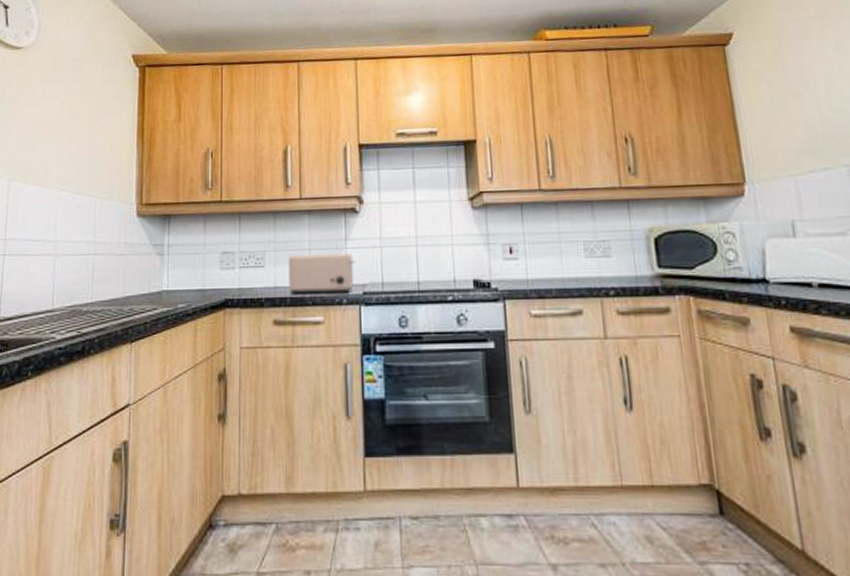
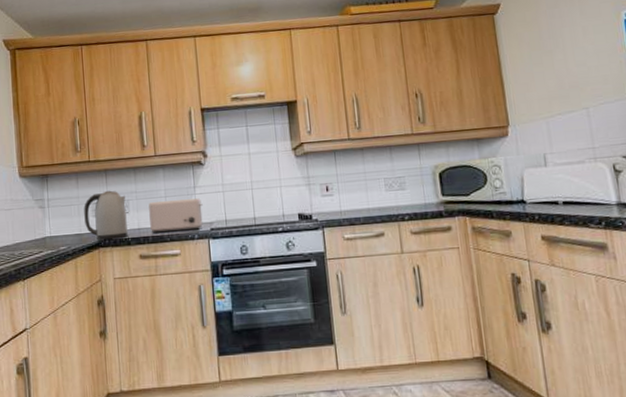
kettle: none [210,238,262,299] -> present [84,190,128,241]

